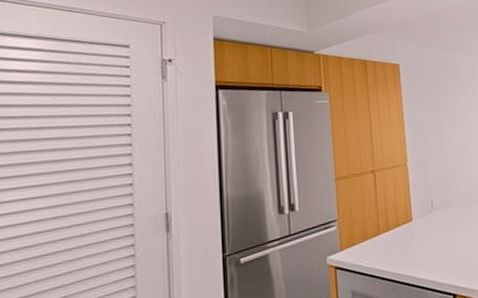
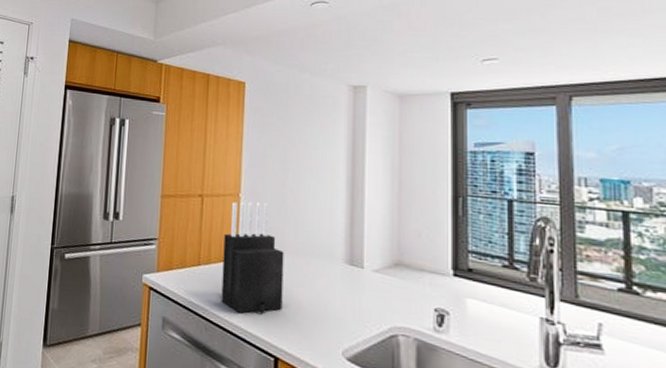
knife block: none [398,165,454,267] -> present [221,202,284,314]

